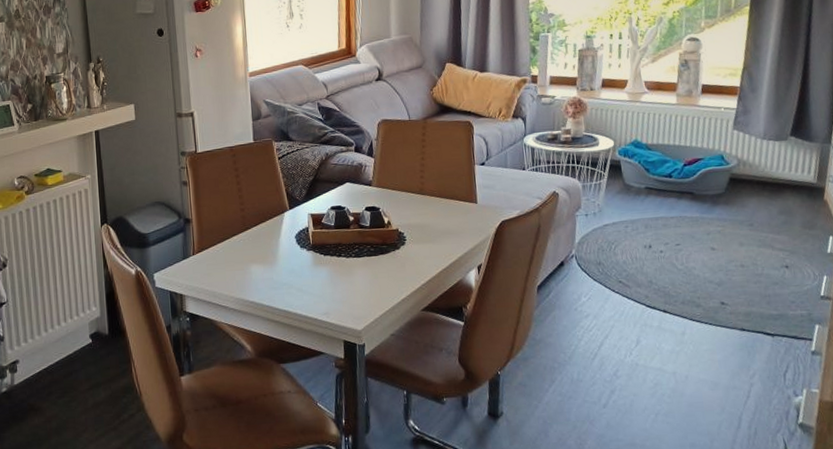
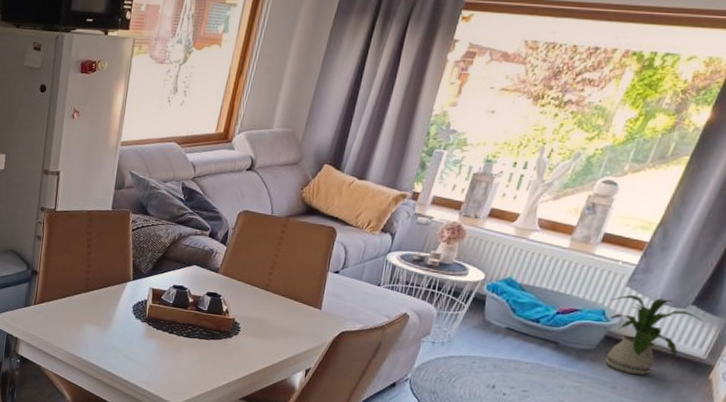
house plant: none [724,134,804,210] -> present [605,294,704,376]

